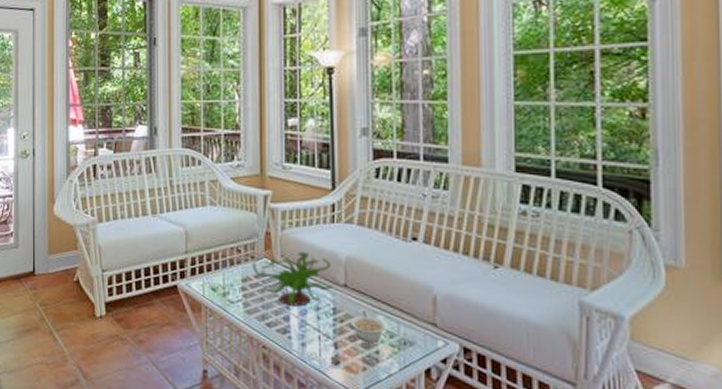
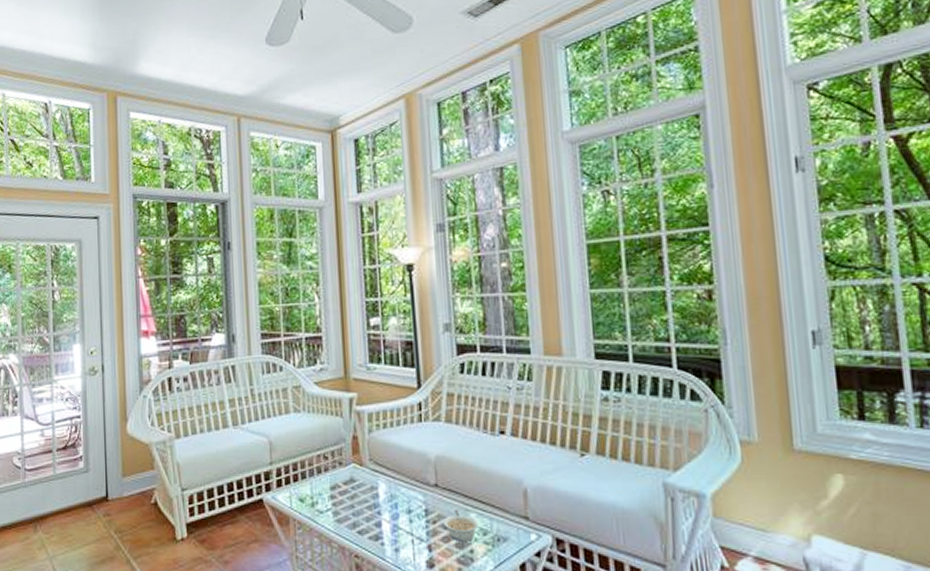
plant: present [252,251,332,307] -> none [340,453,423,511]

